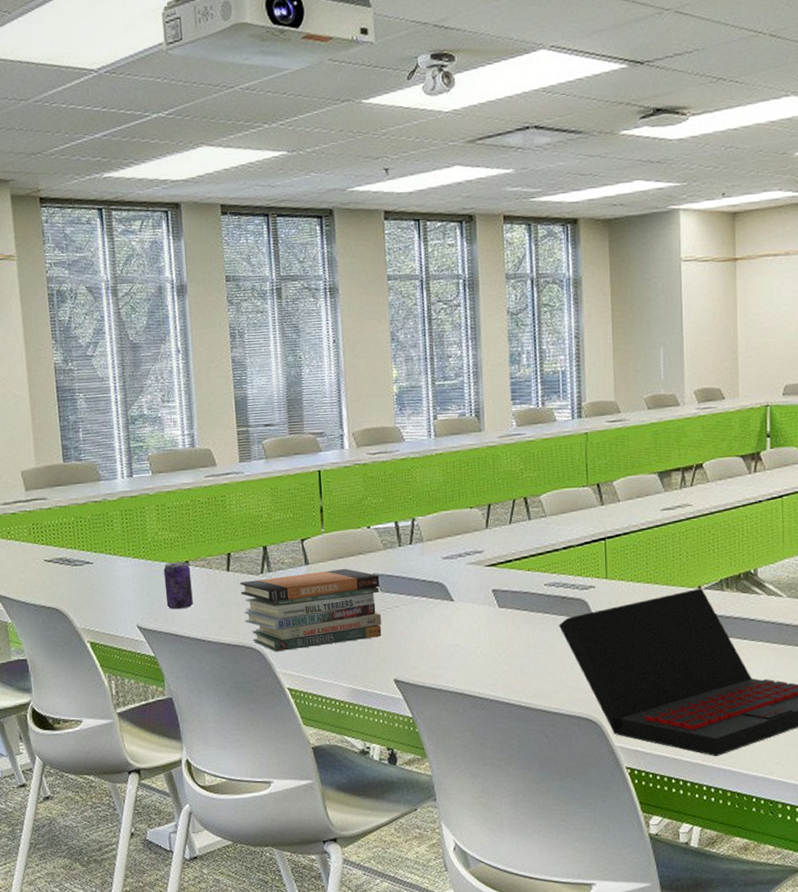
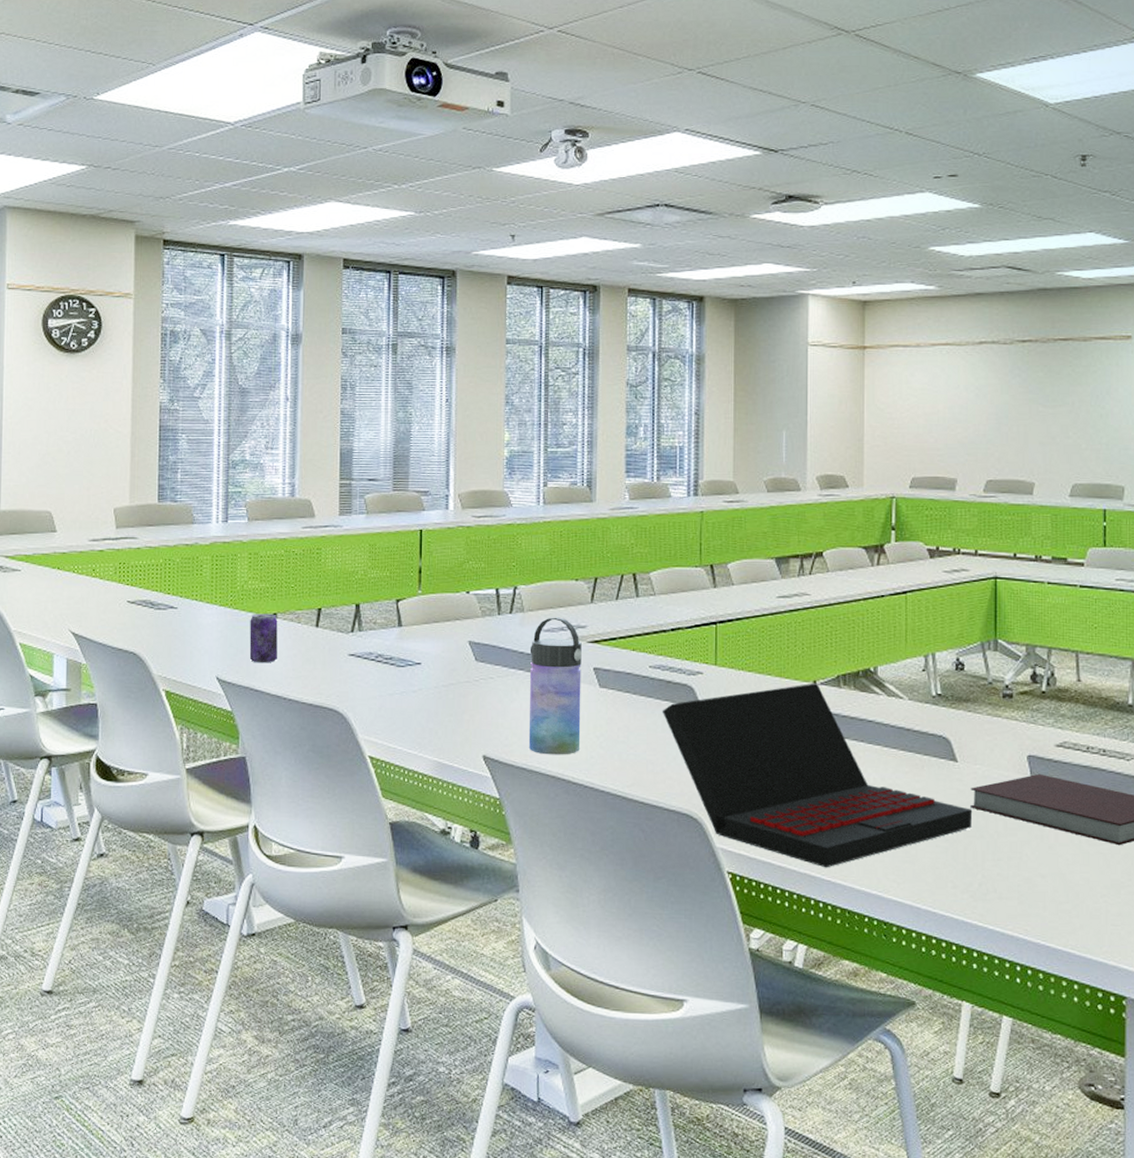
book stack: present [240,568,382,652] -> none [328,633,475,717]
water bottle: none [431,544,485,674] -> present [528,617,582,755]

